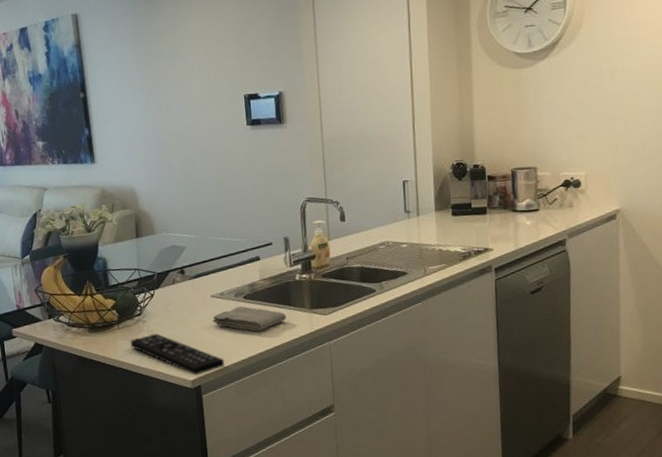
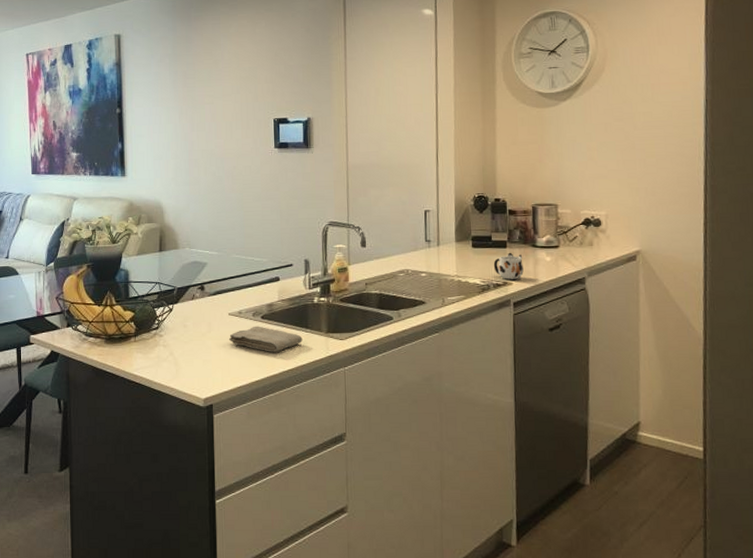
remote control: present [130,333,225,375] -> none [145,348,238,393]
mug: none [474,218,504,246] -> present [493,252,524,279]

